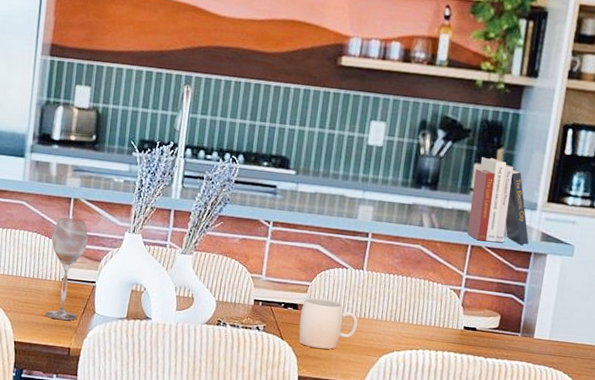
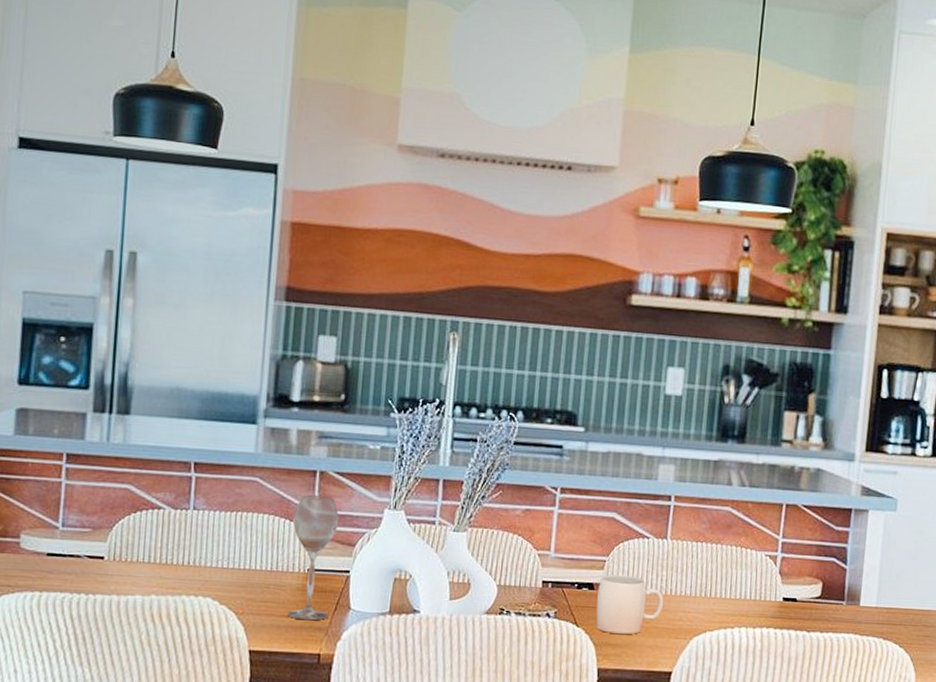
books: present [467,157,529,246] -> none [780,403,848,502]

